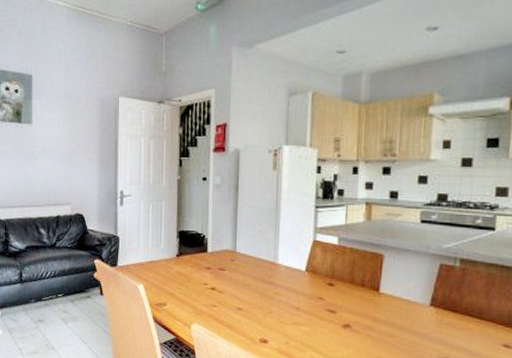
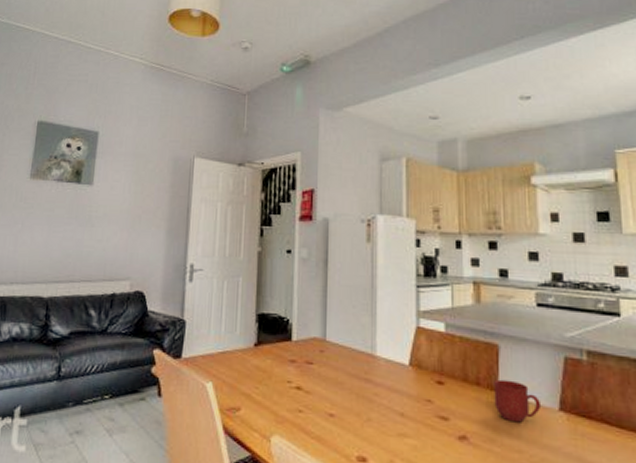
mug: none [375,282,415,315] -> present [494,379,540,423]

